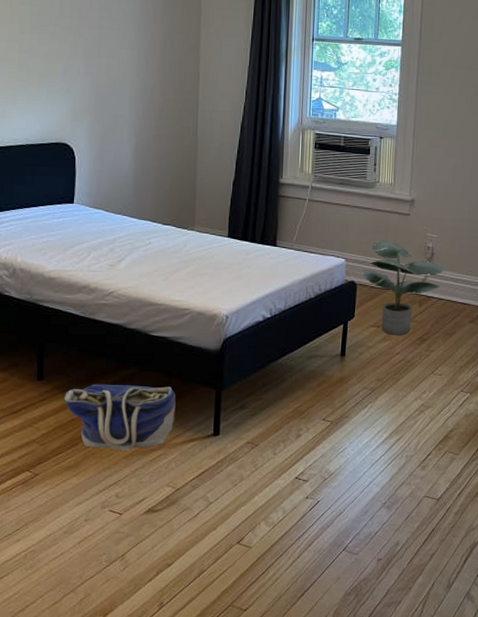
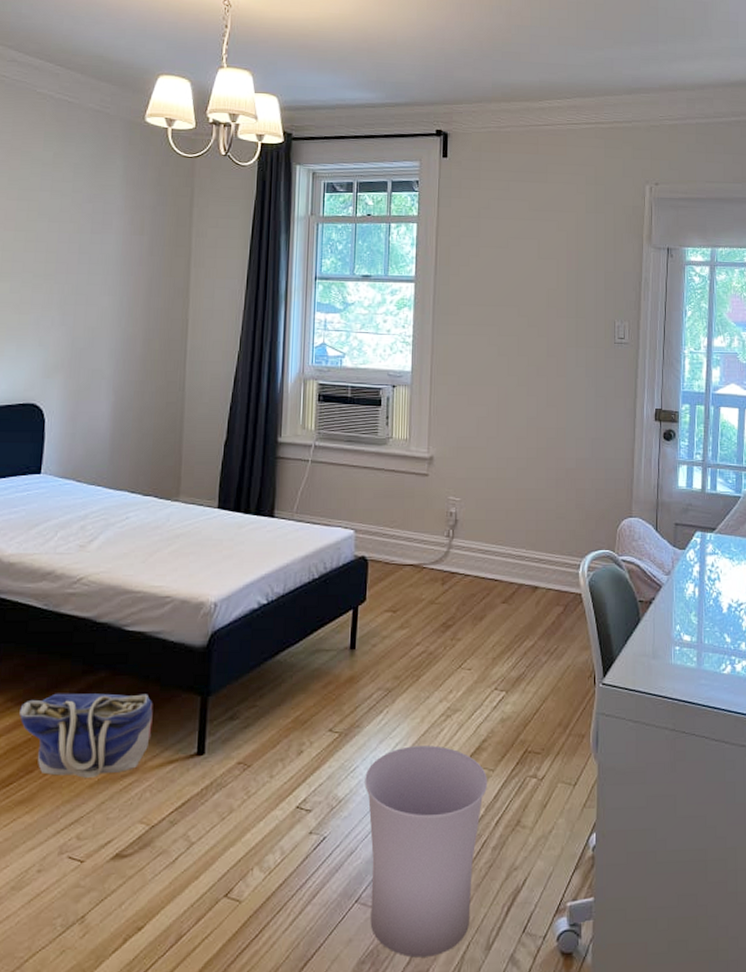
waste bin: none [352,434,453,592] -> present [365,745,488,958]
potted plant: present [360,240,445,335] -> none [372,506,471,621]

